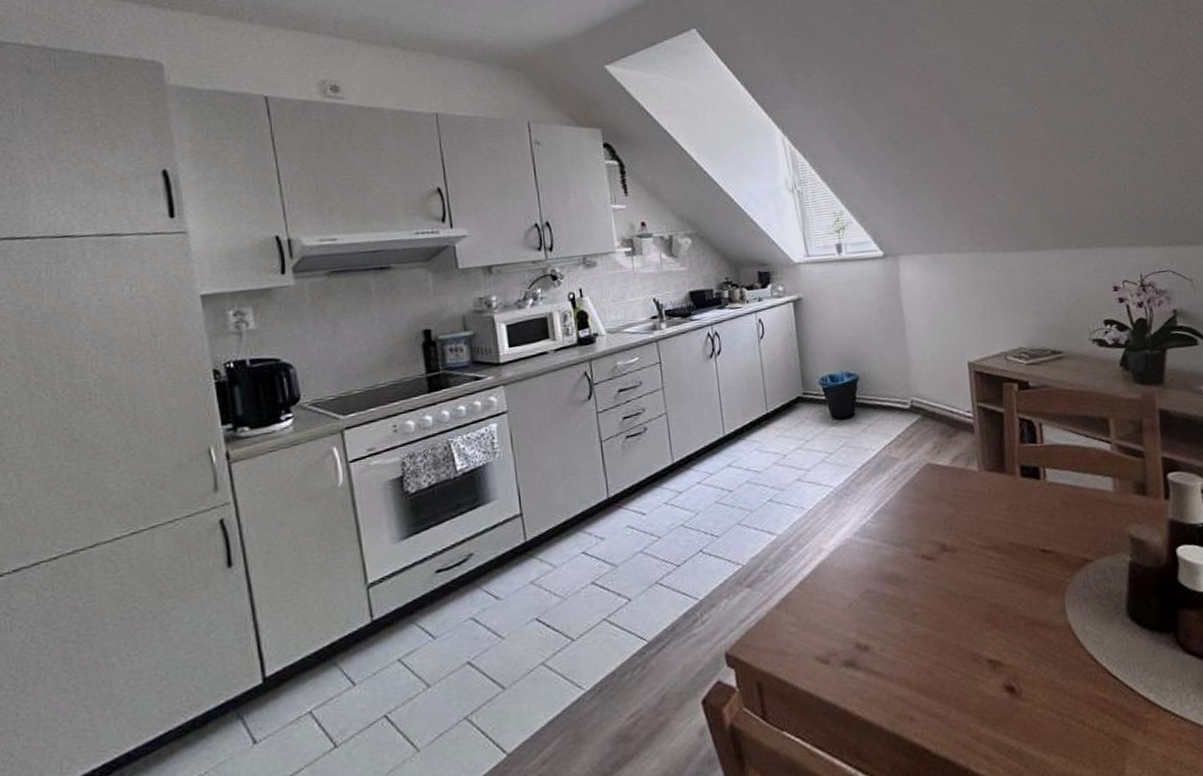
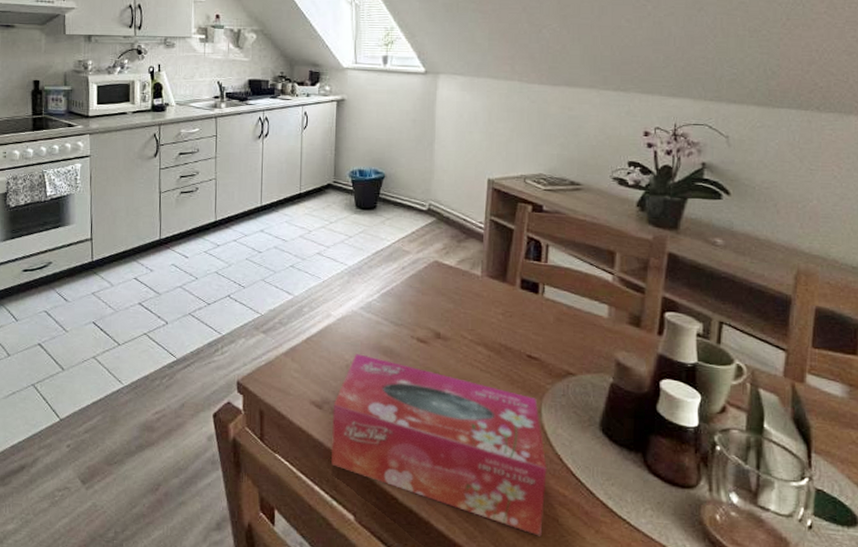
tissue box: none [841,587,1090,754] -> present [330,353,547,537]

